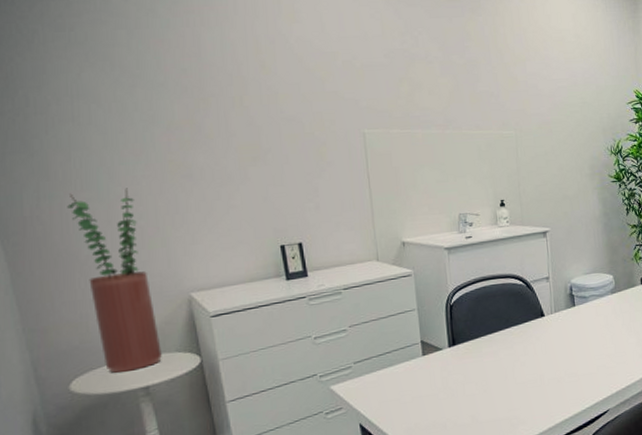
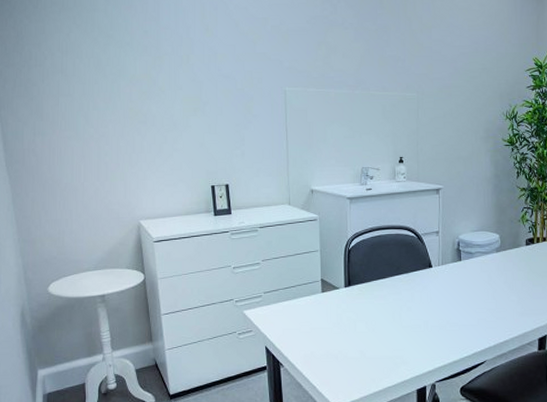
vase: present [67,188,162,373] -> none [54,129,116,281]

